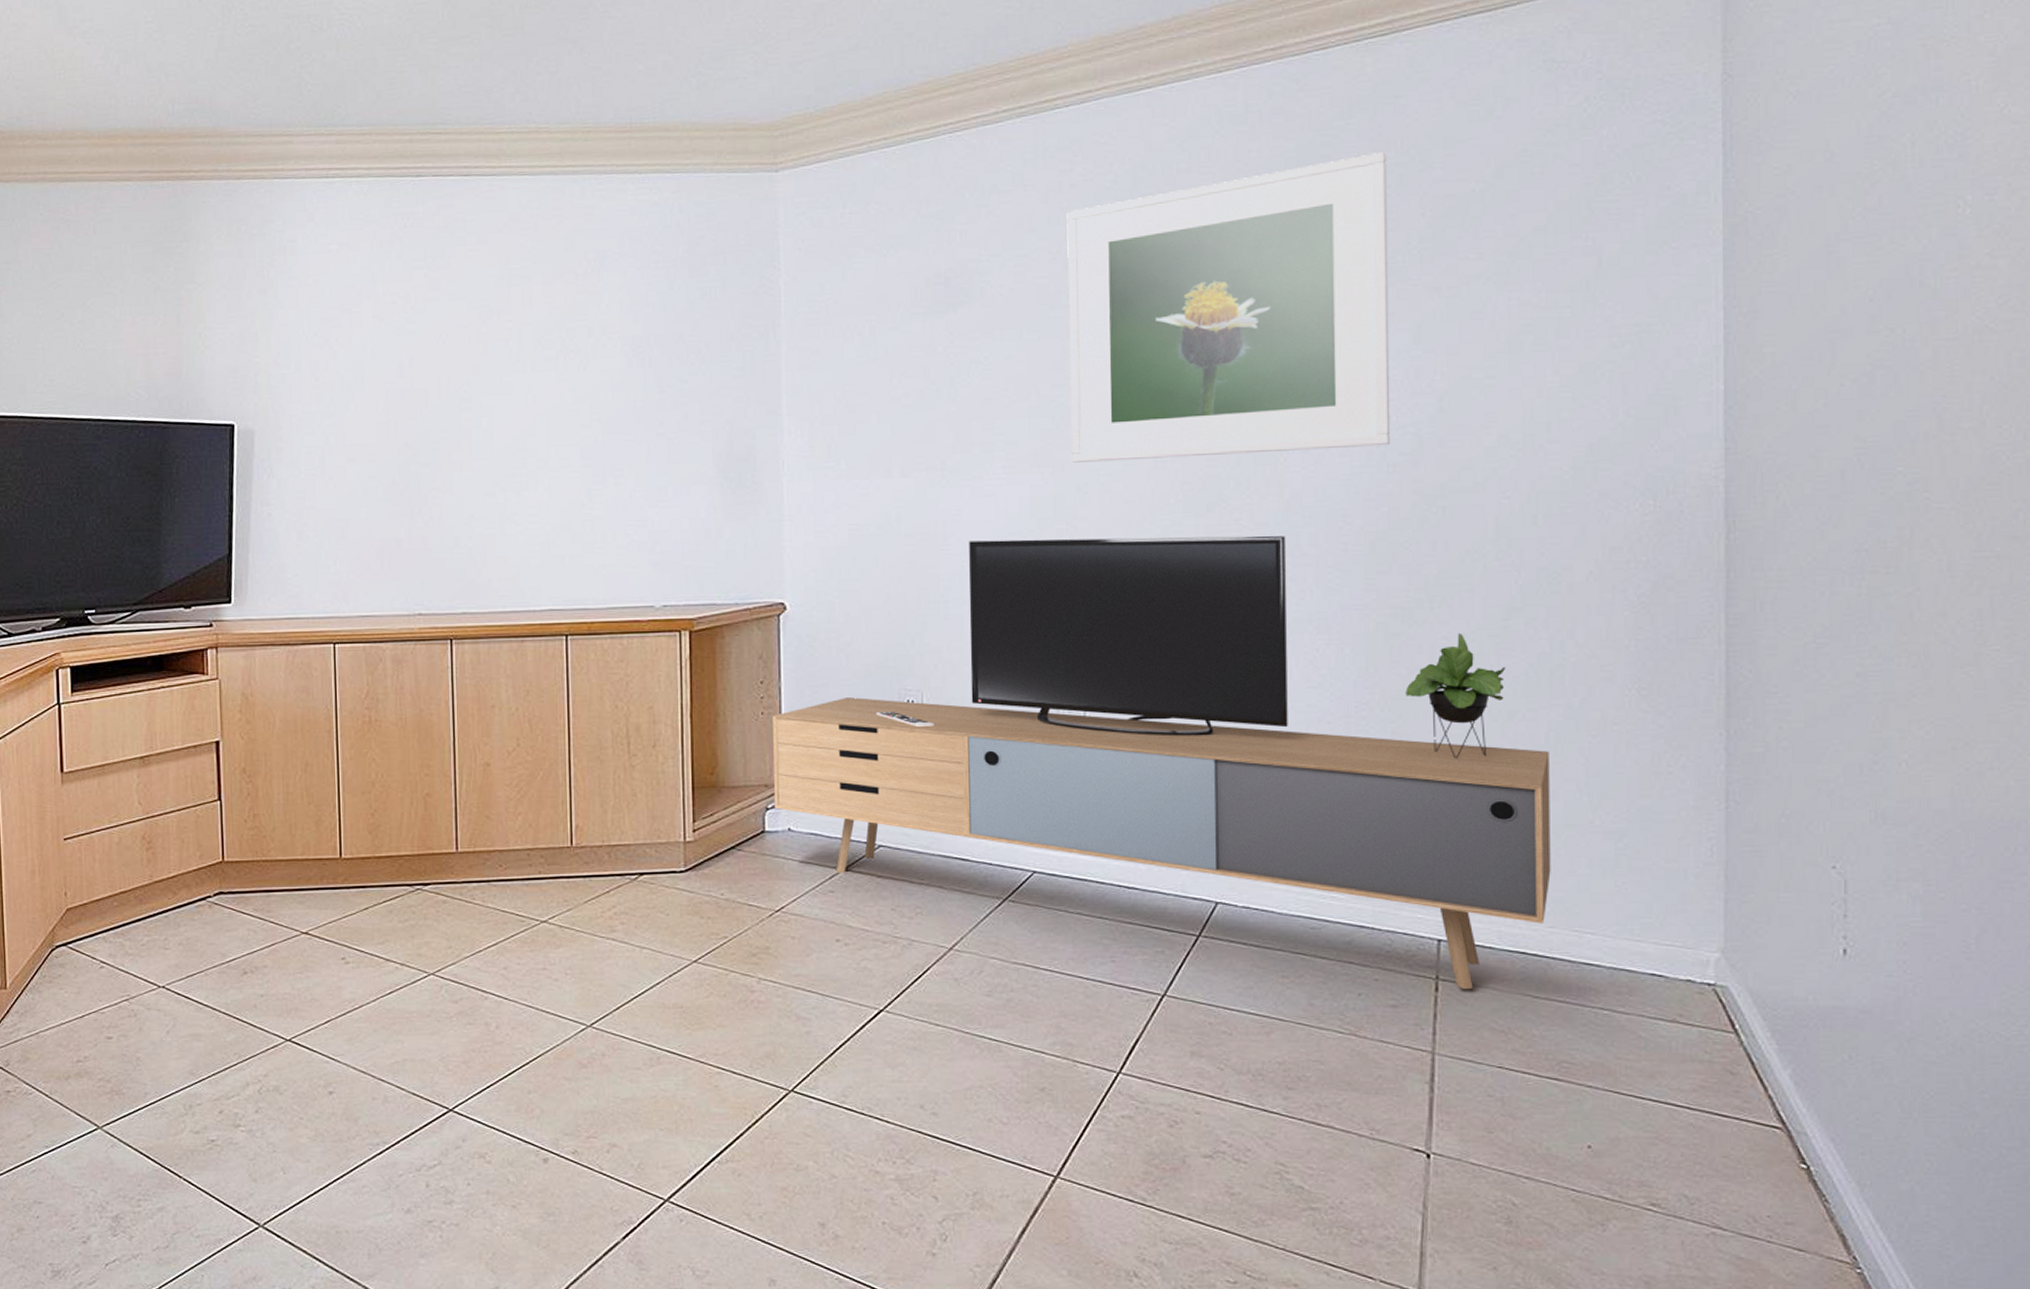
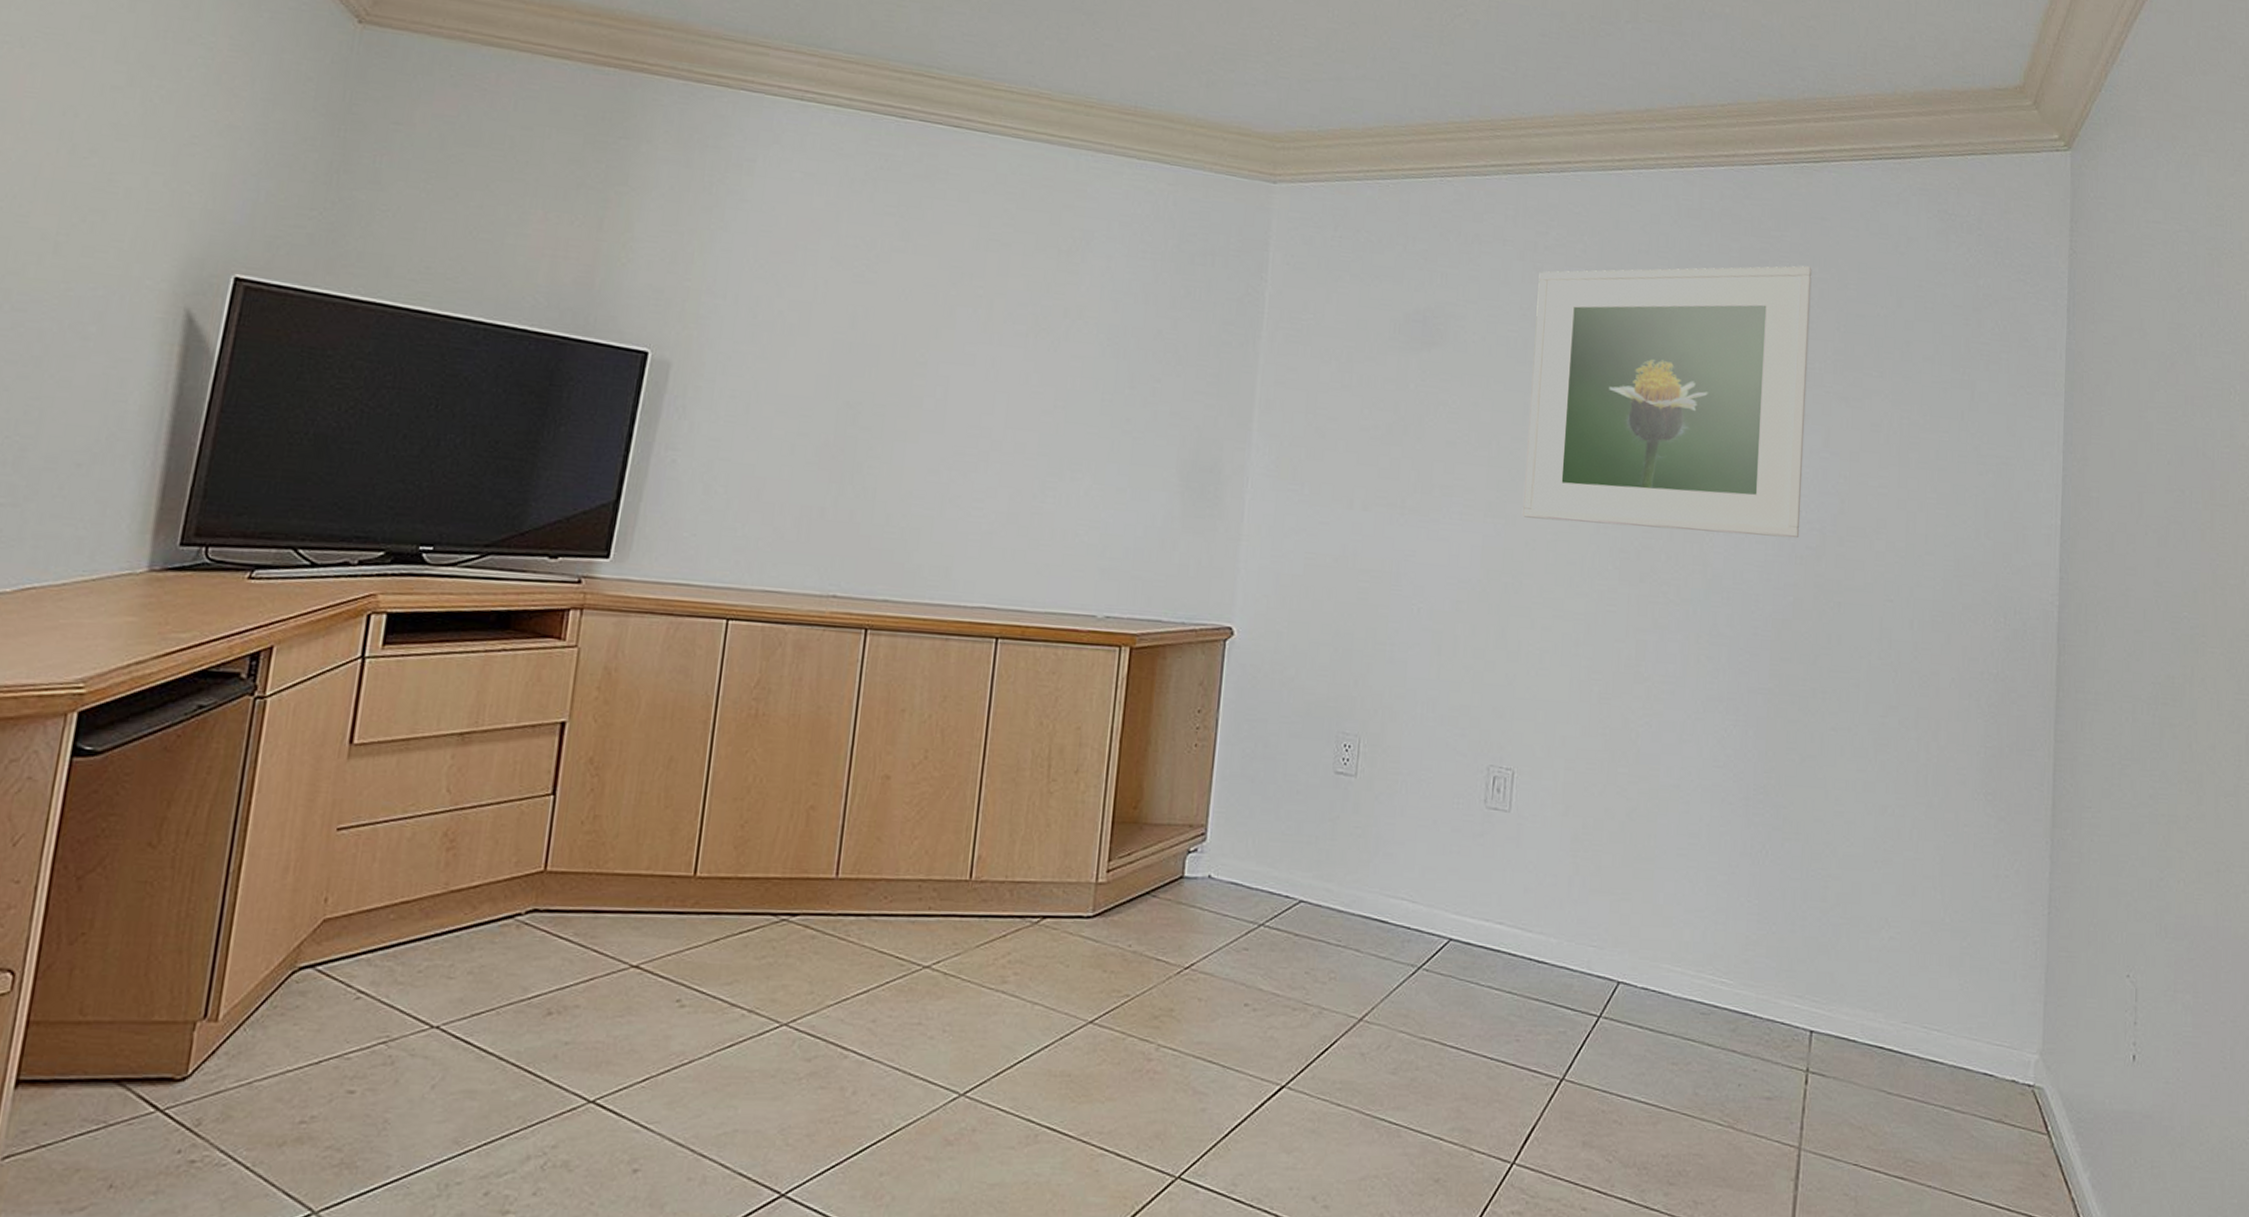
media console: present [773,536,1551,989] -> none [1196,584,1912,1083]

